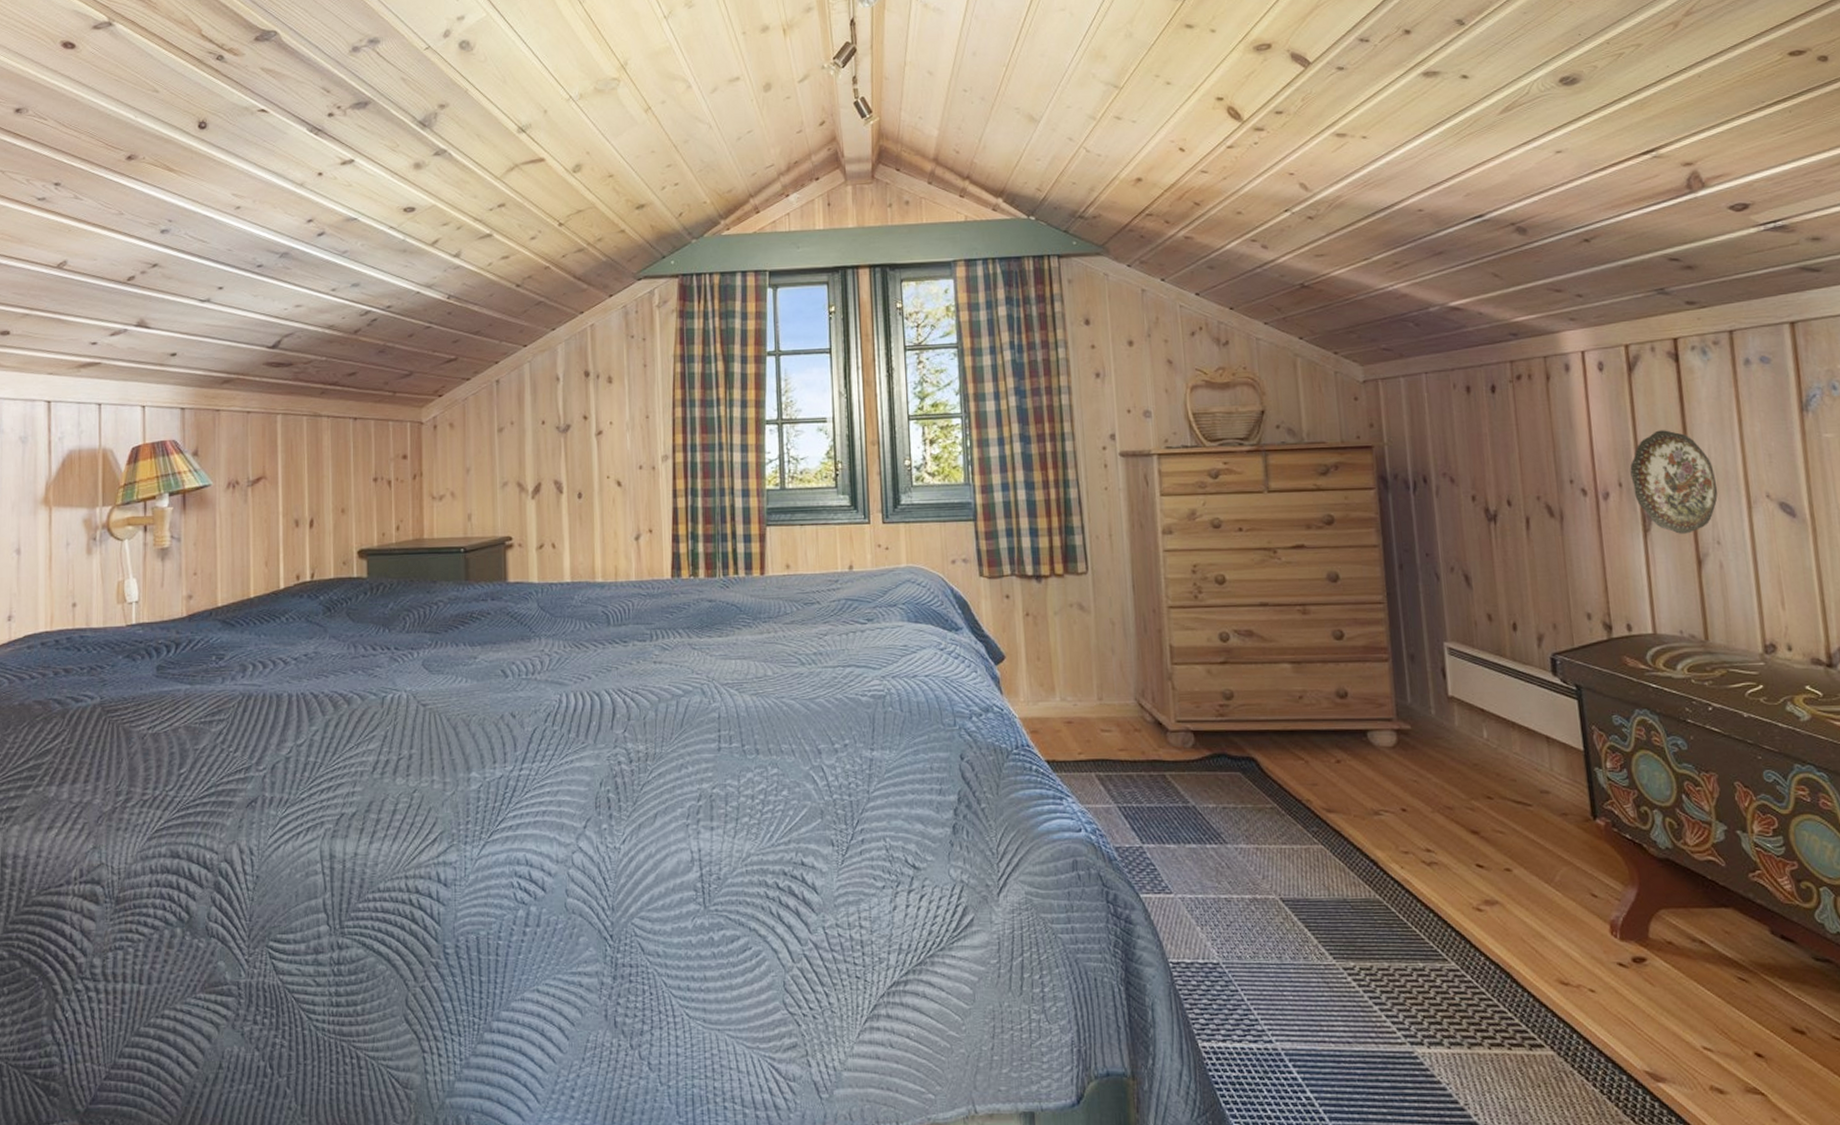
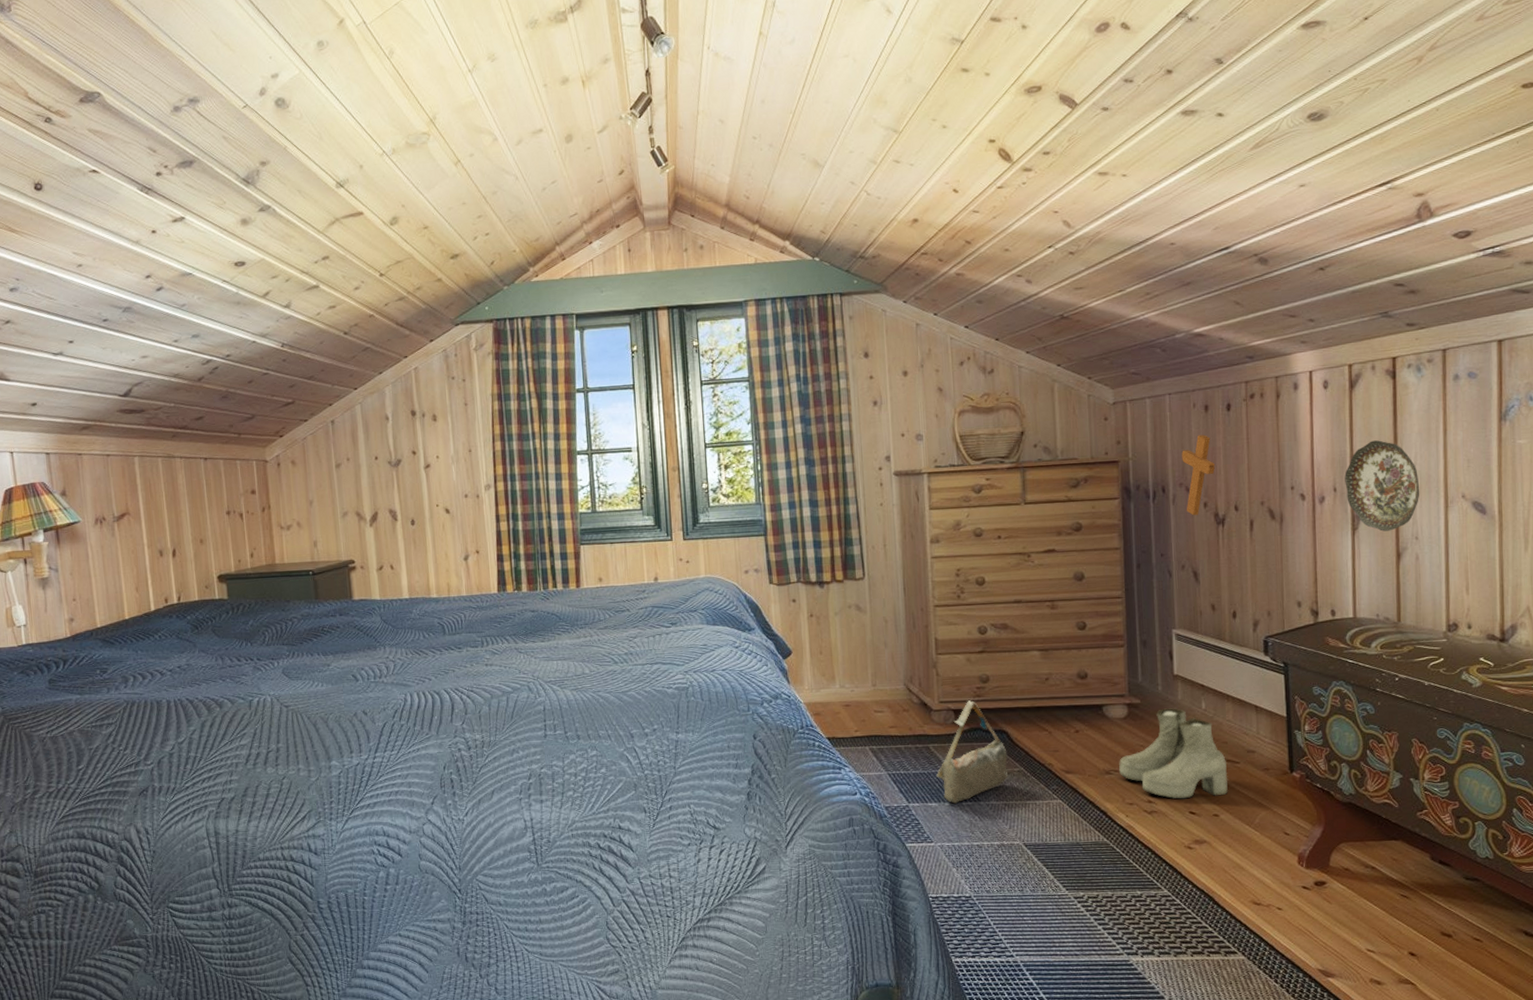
bag: none [1174,720,1260,846] -> present [935,700,1009,804]
boots: none [1389,736,1520,849] -> present [1119,708,1228,799]
decorative cross: none [1443,419,1483,511] -> present [1182,434,1216,516]

